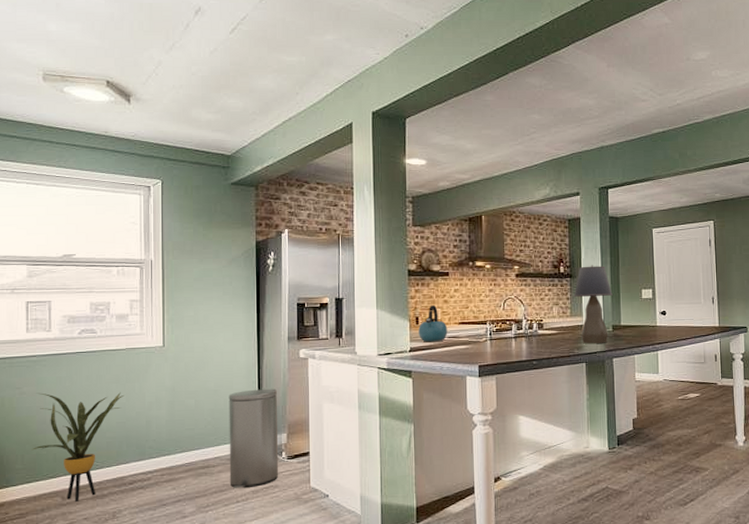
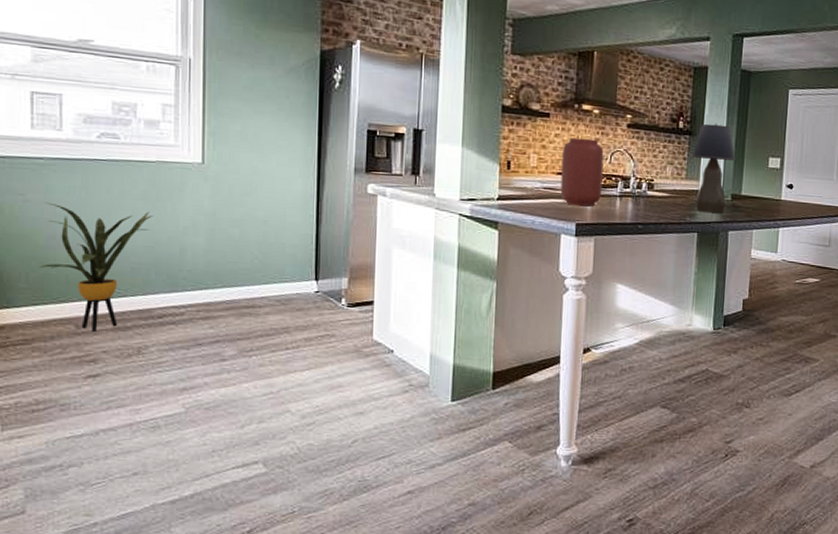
pedal bin: present [228,388,279,489] -> none [278,224,340,335]
kettle: present [419,305,448,342] -> none [509,149,544,192]
vase: none [462,290,499,350] -> present [560,137,604,207]

